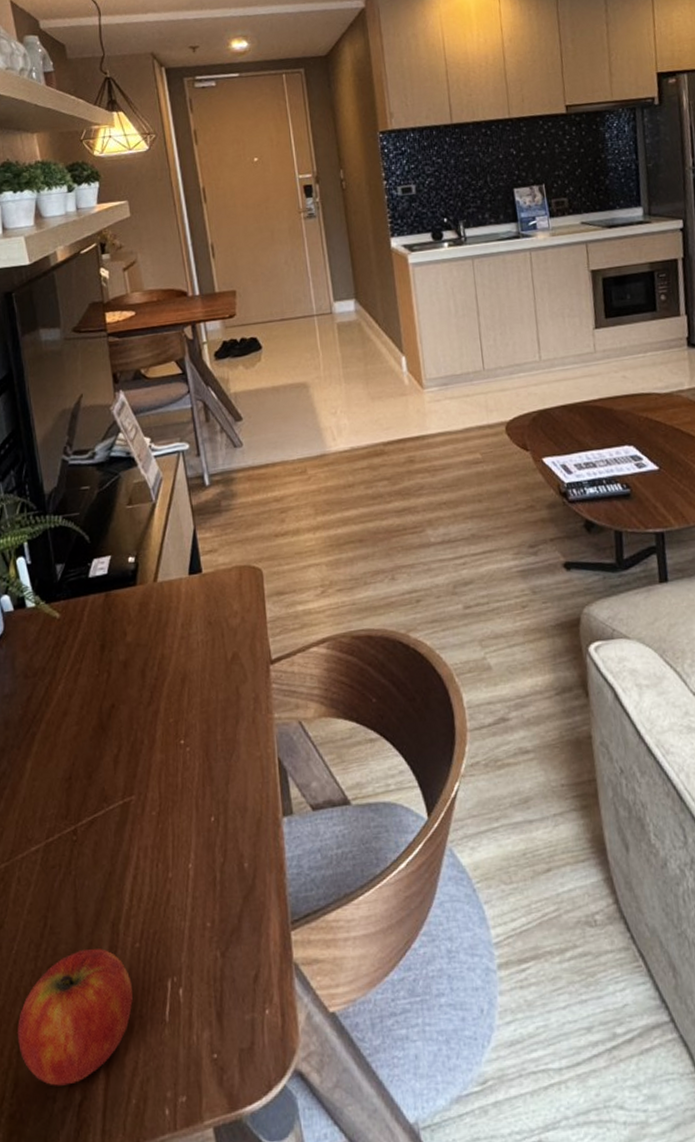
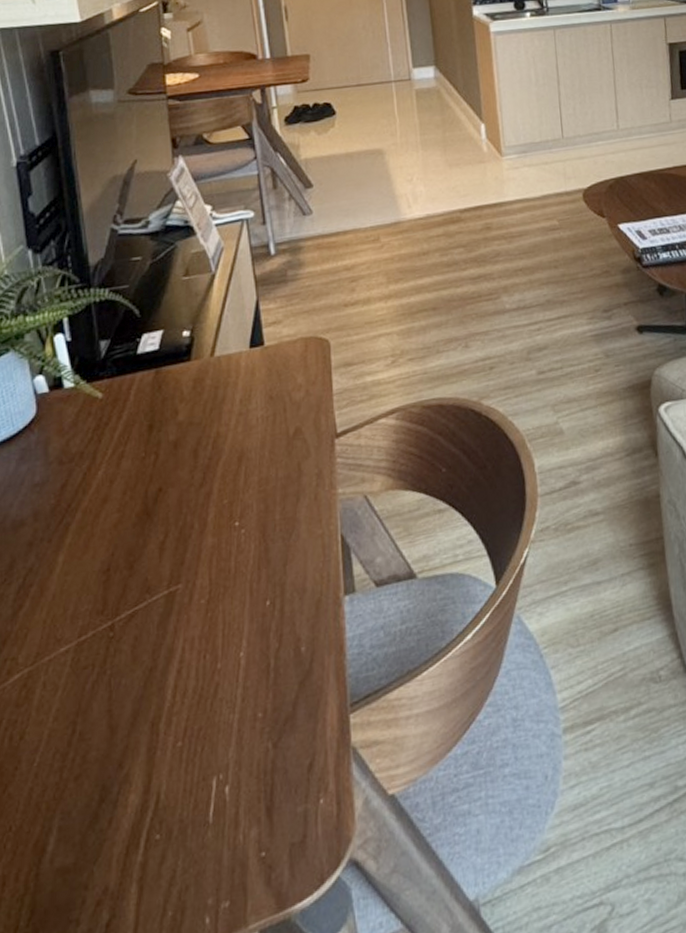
fruit: present [18,948,133,1086] -> none [37,751,172,908]

